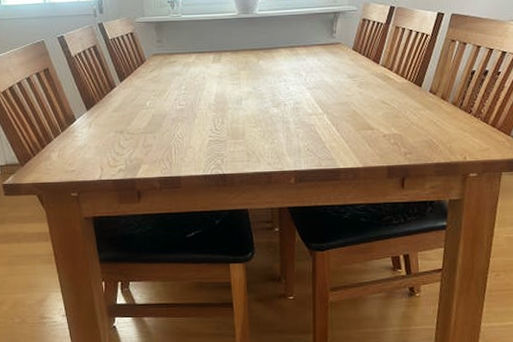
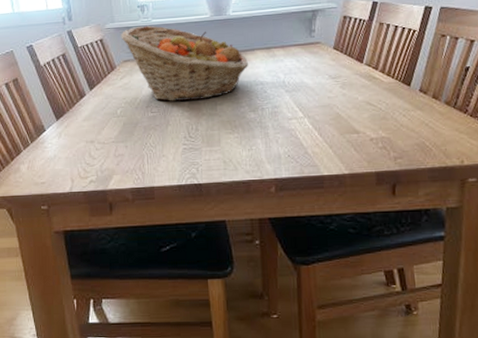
fruit basket: none [151,20,274,95] -> present [121,25,249,101]

